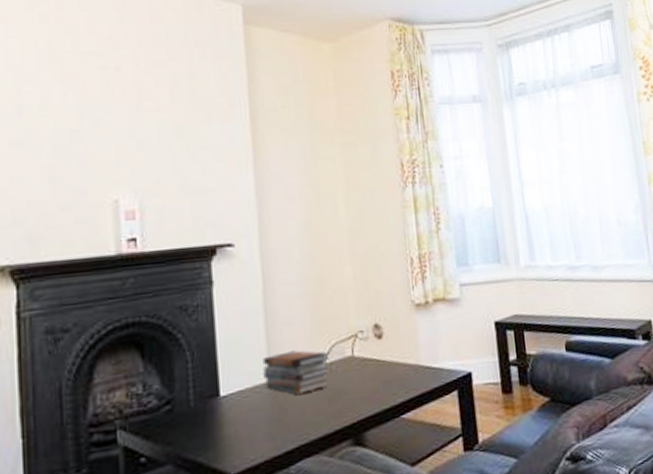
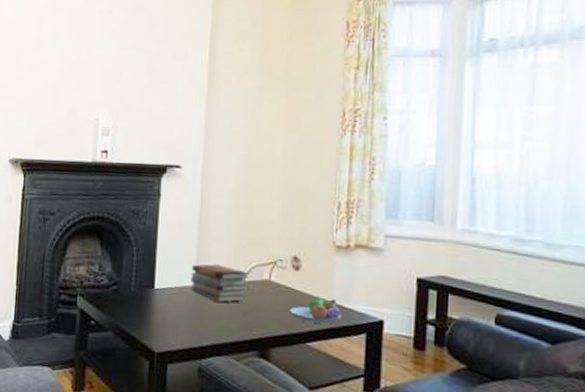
fruit bowl: none [379,361,432,393] -> present [290,298,342,324]

